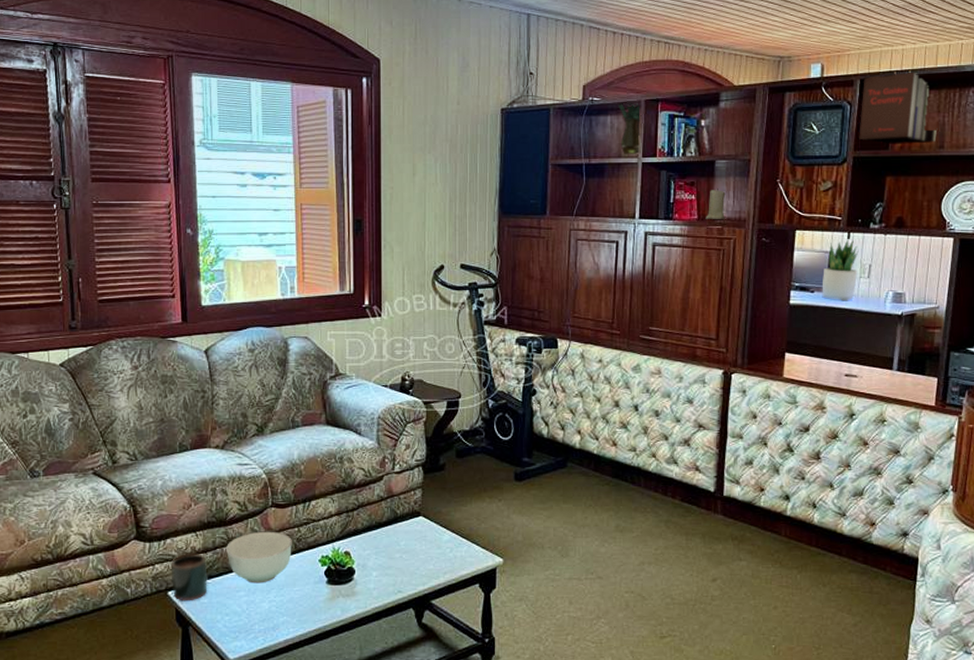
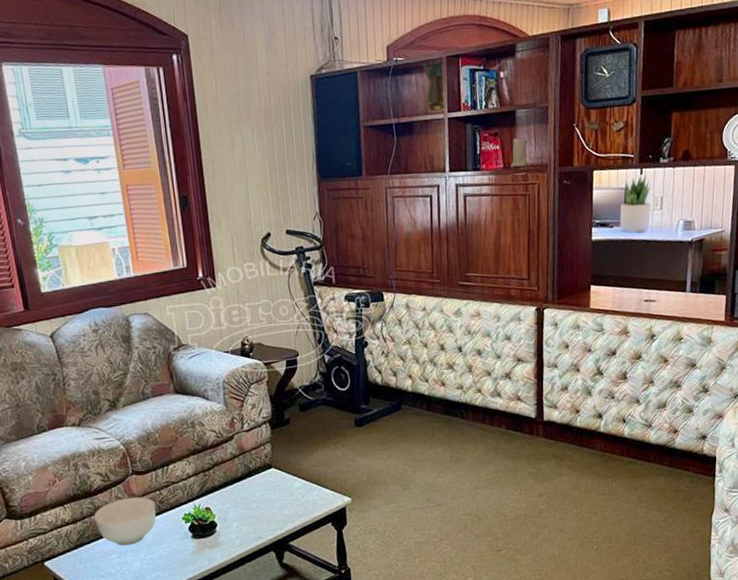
mug: present [170,553,208,600] -> none [43,524,82,569]
books: present [859,71,938,144] -> none [645,10,716,82]

